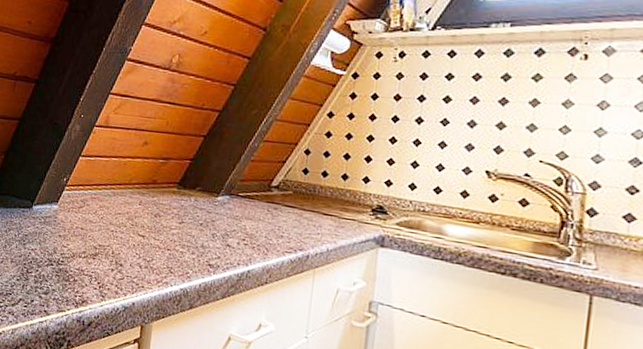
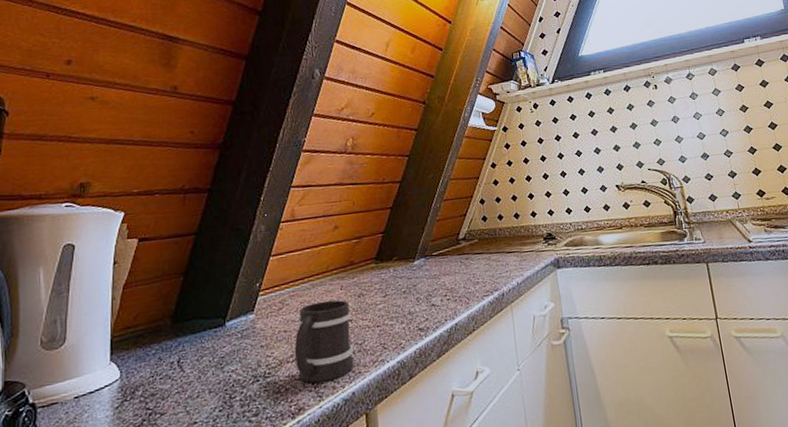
mug: none [86,210,145,286] -> present [294,300,354,383]

